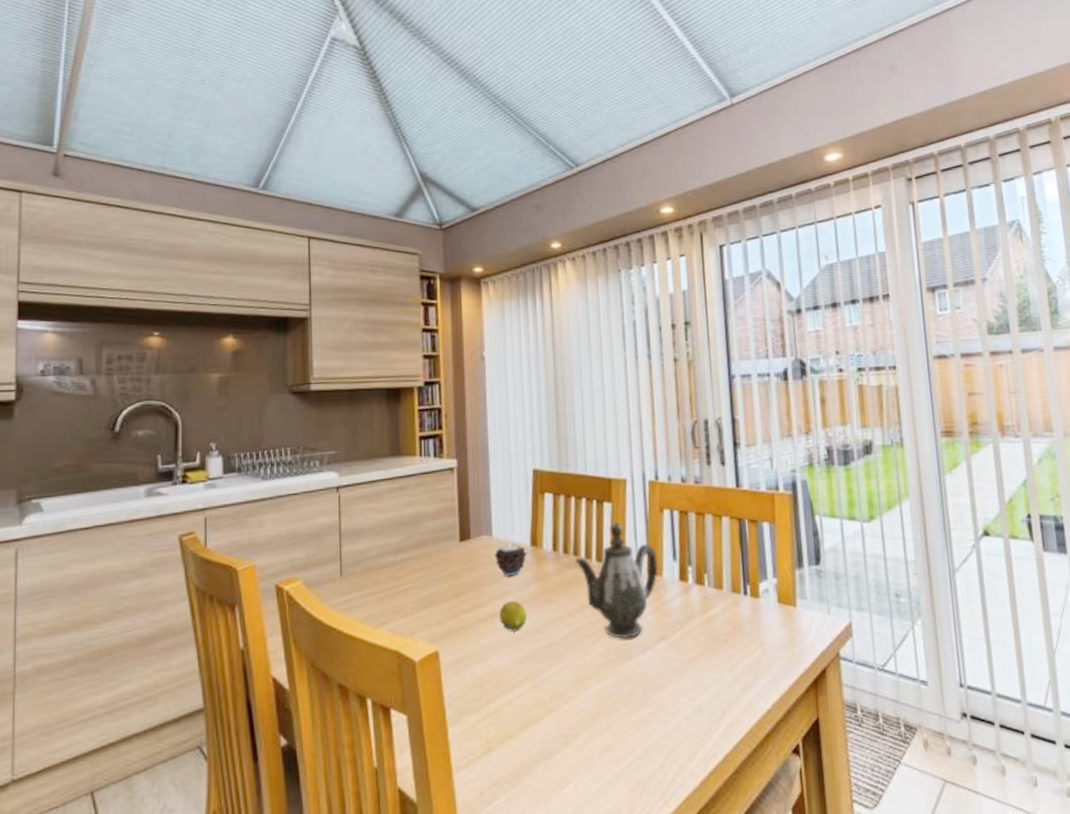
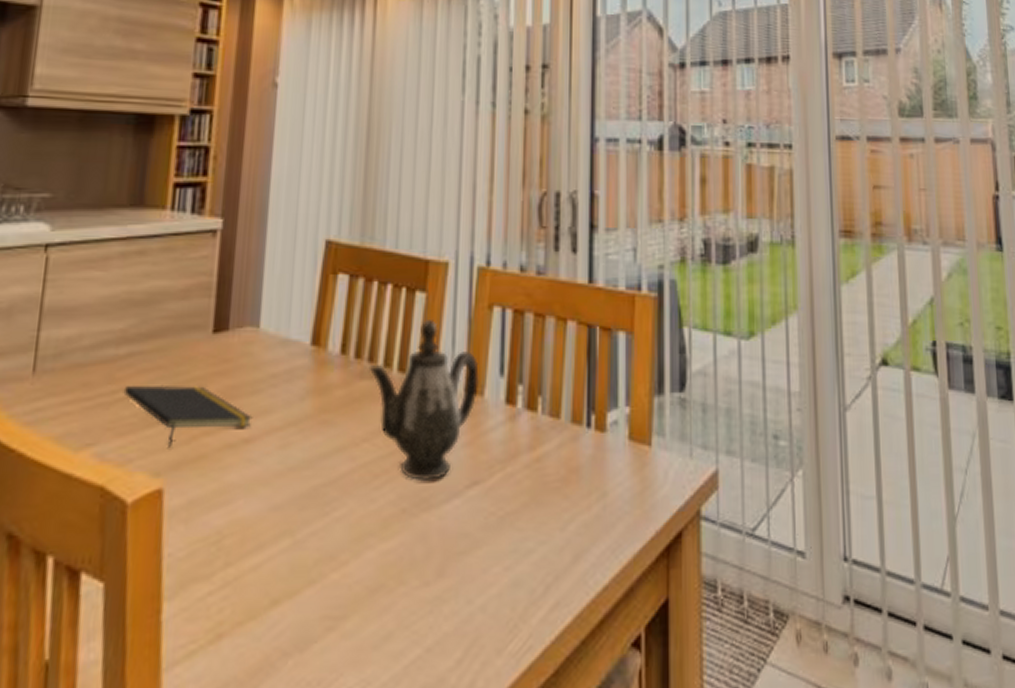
notepad: none [403,579,495,623] -> present [123,384,253,447]
candle: present [494,542,527,577] -> none [259,338,305,387]
fruit: present [499,600,528,632] -> none [256,420,296,465]

